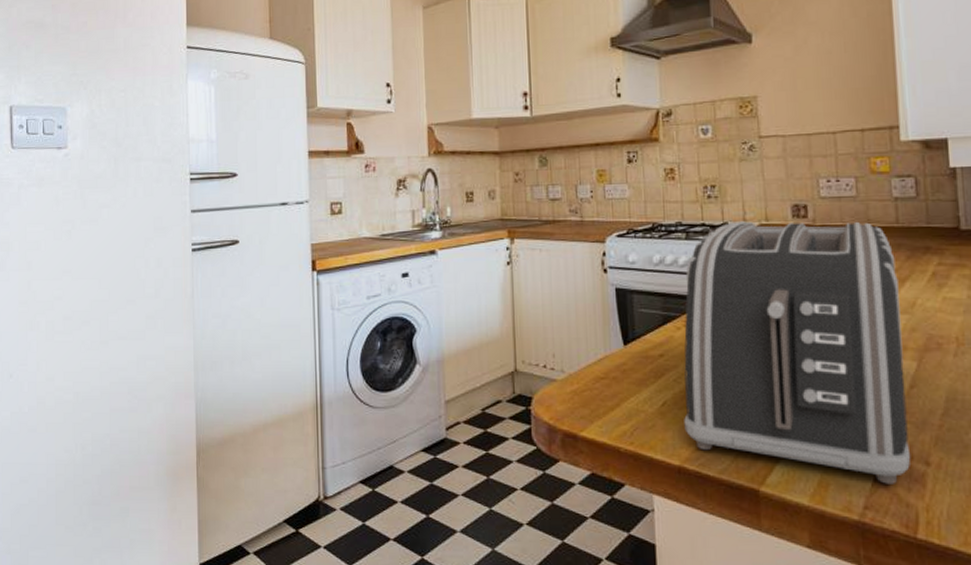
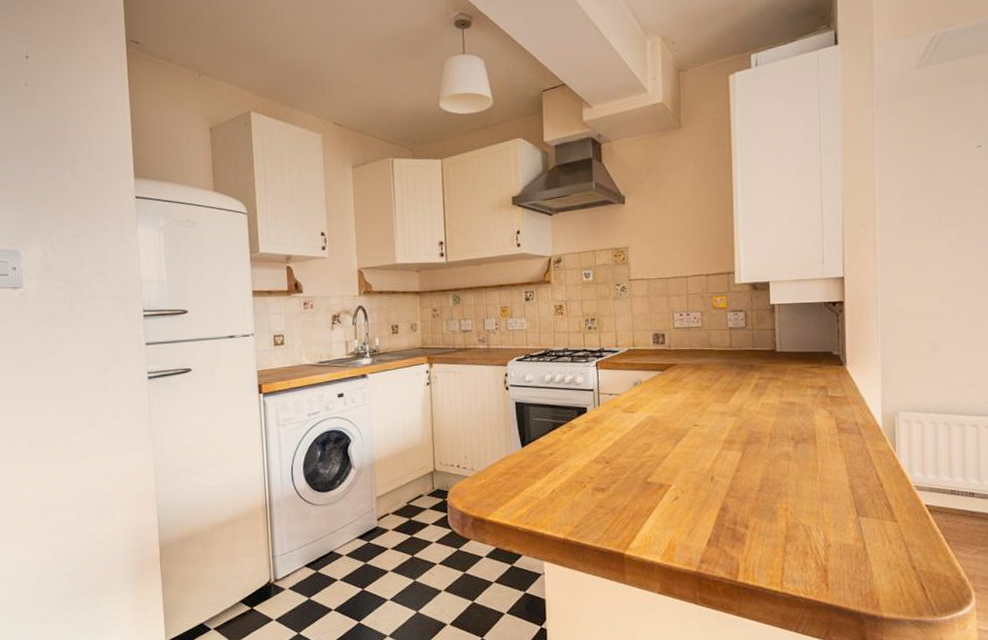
toaster: present [684,221,911,484] -> none [568,347,735,544]

